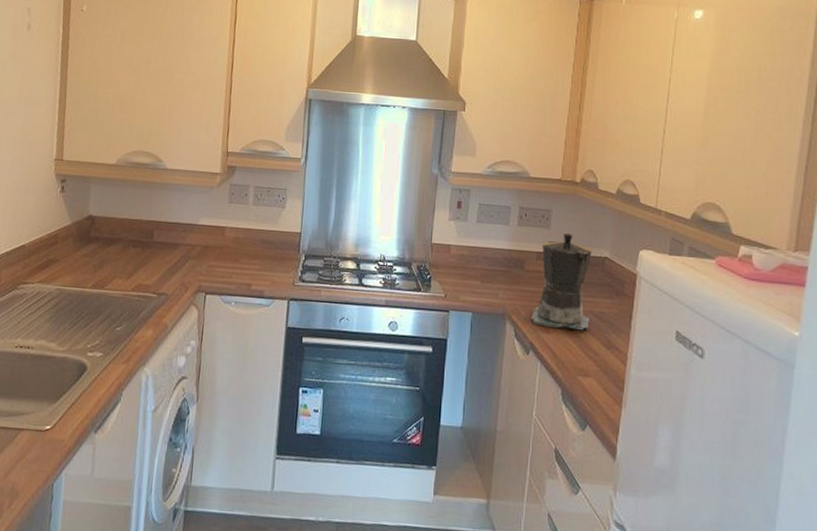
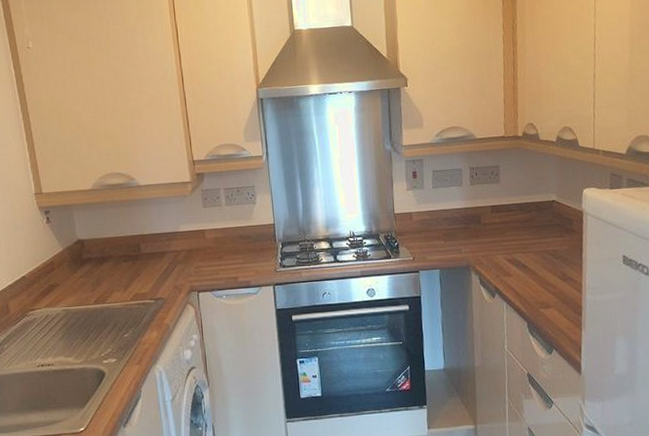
coffee maker: present [531,232,592,331] -> none [492,184,545,272]

